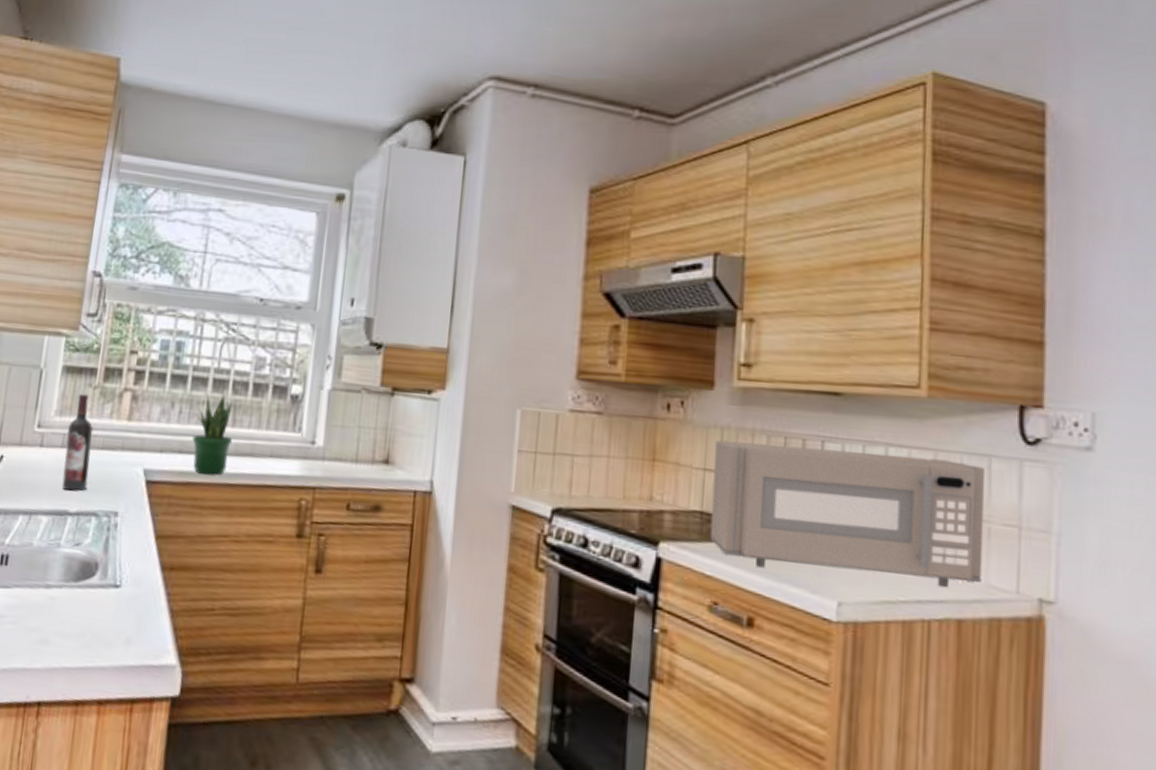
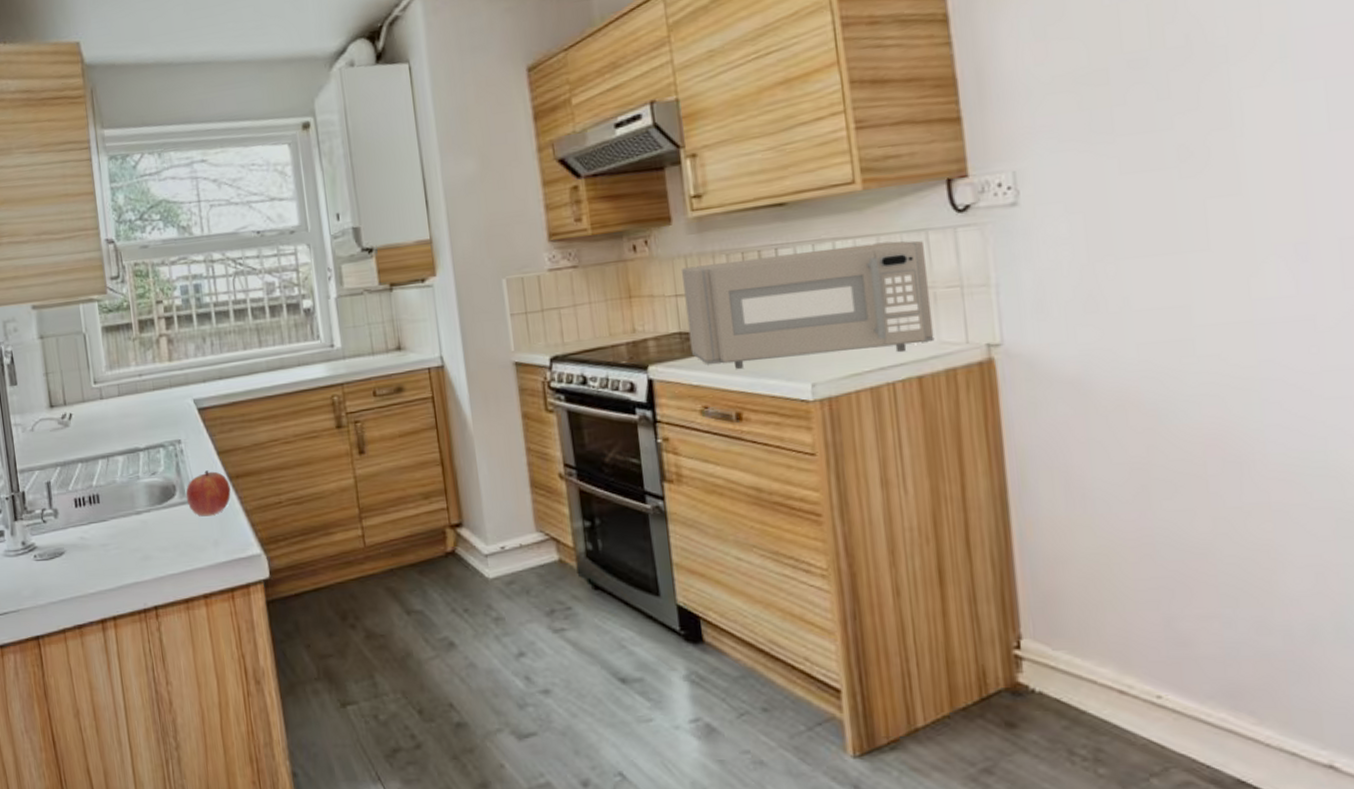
wine bottle: present [61,393,93,491] -> none [120,346,149,431]
fruit: none [106,554,161,608] -> present [185,470,231,517]
planter: present [192,393,234,475] -> none [226,322,263,393]

